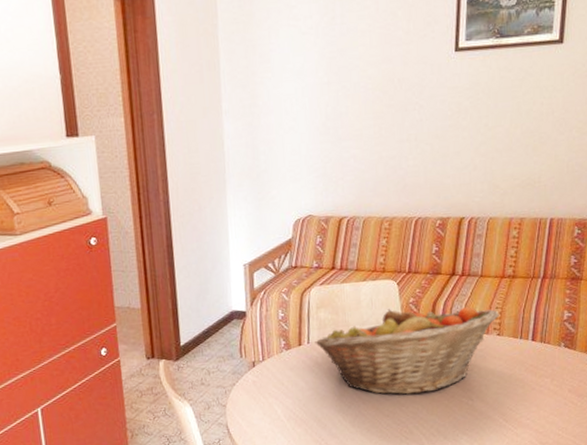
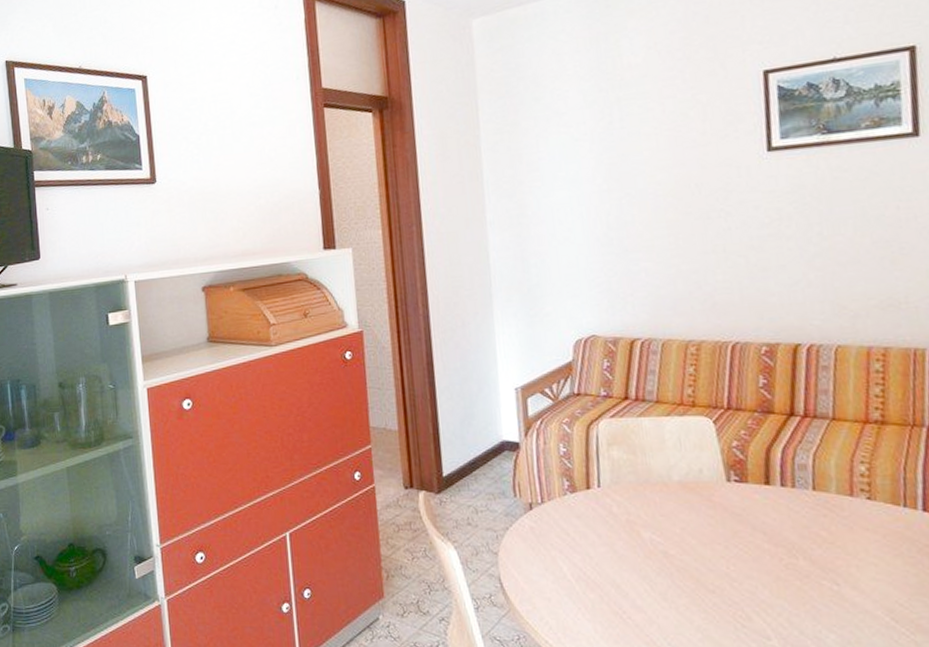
fruit basket: present [315,307,499,395] -> none [607,453,867,568]

